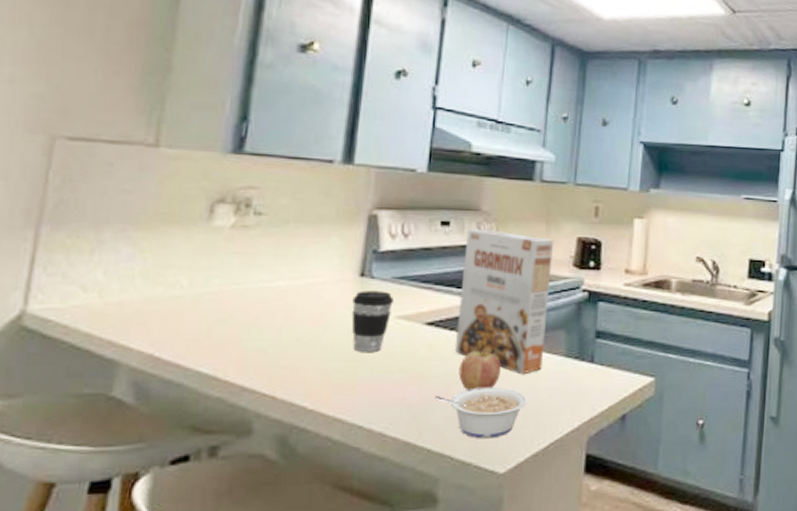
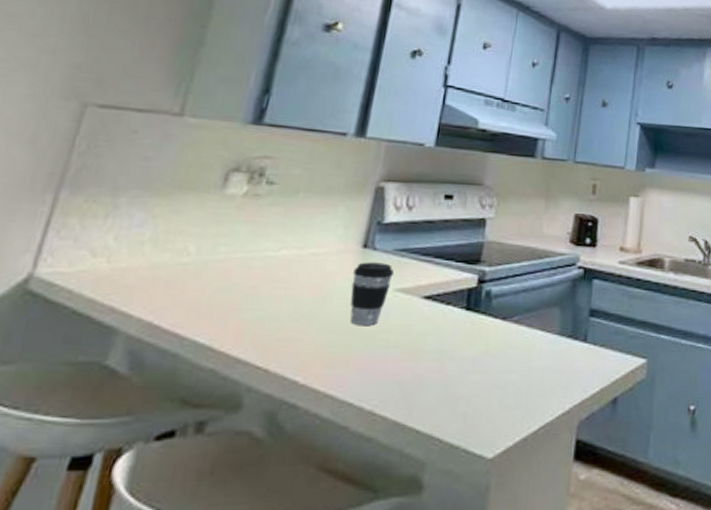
legume: present [435,387,527,439] -> none [427,365,519,420]
cereal box: present [454,229,553,375] -> none [449,203,552,353]
fruit: present [459,348,501,392] -> none [452,324,495,369]

